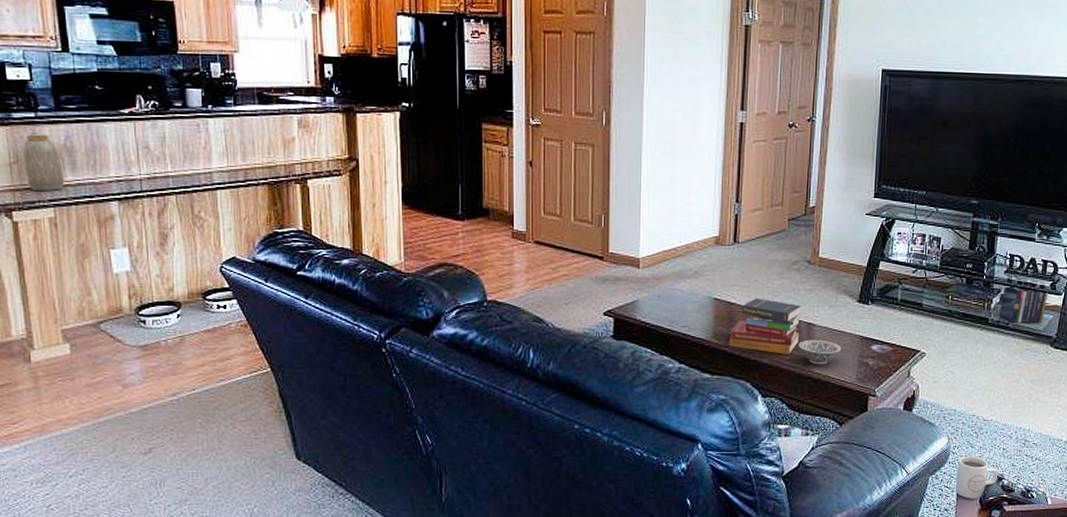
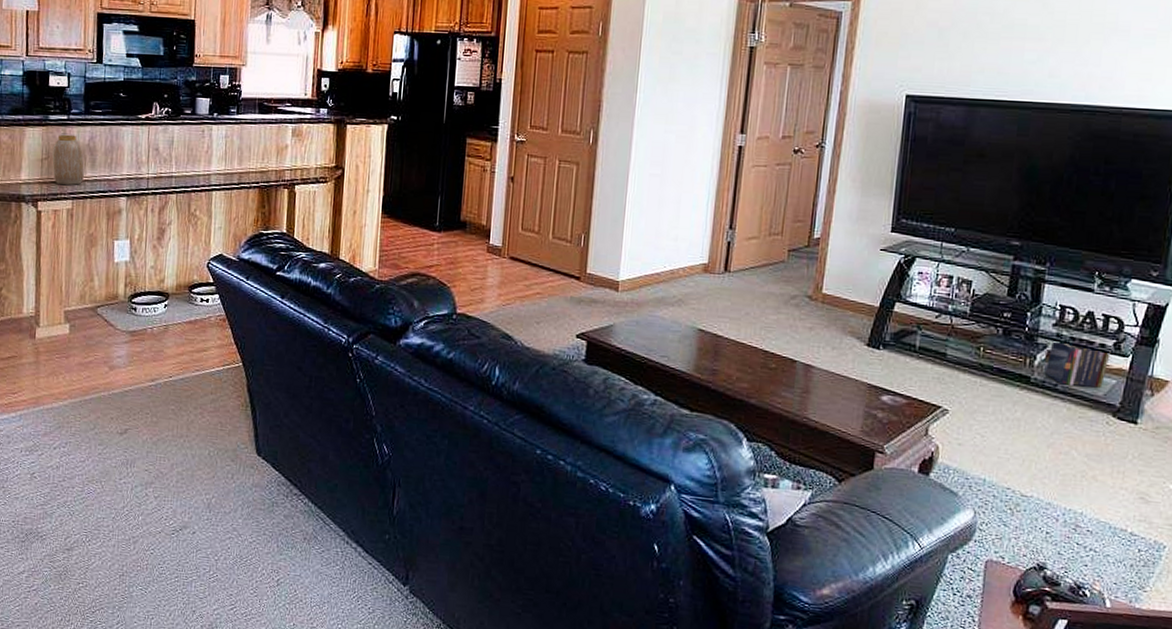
books: present [729,298,802,355] -> none [712,332,800,397]
decorative bowl: present [798,339,842,365] -> none [793,382,845,412]
mug: present [955,456,999,499] -> none [982,535,1040,589]

